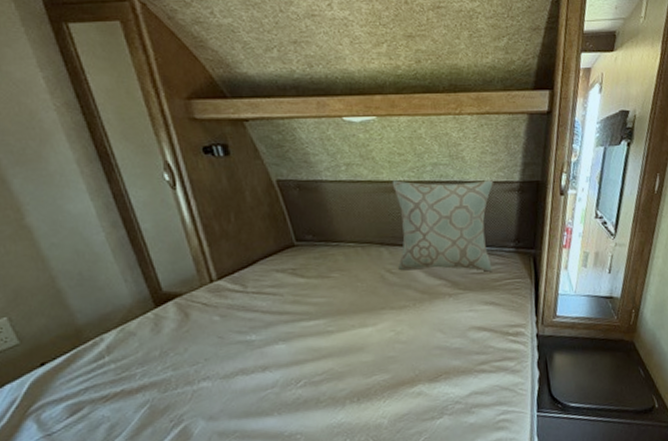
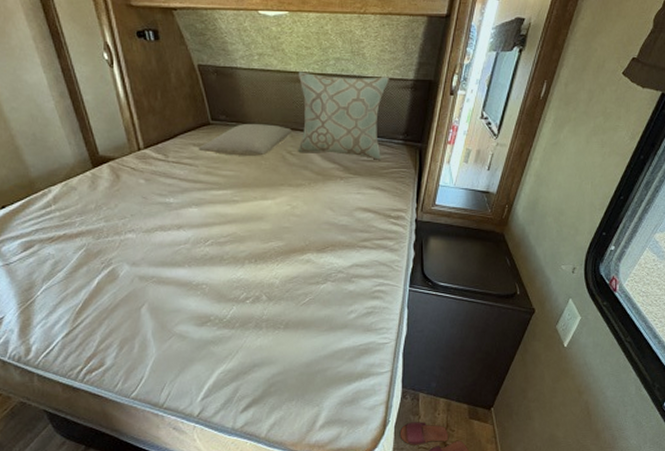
pillow: none [282,241,389,280] -> present [198,123,291,157]

